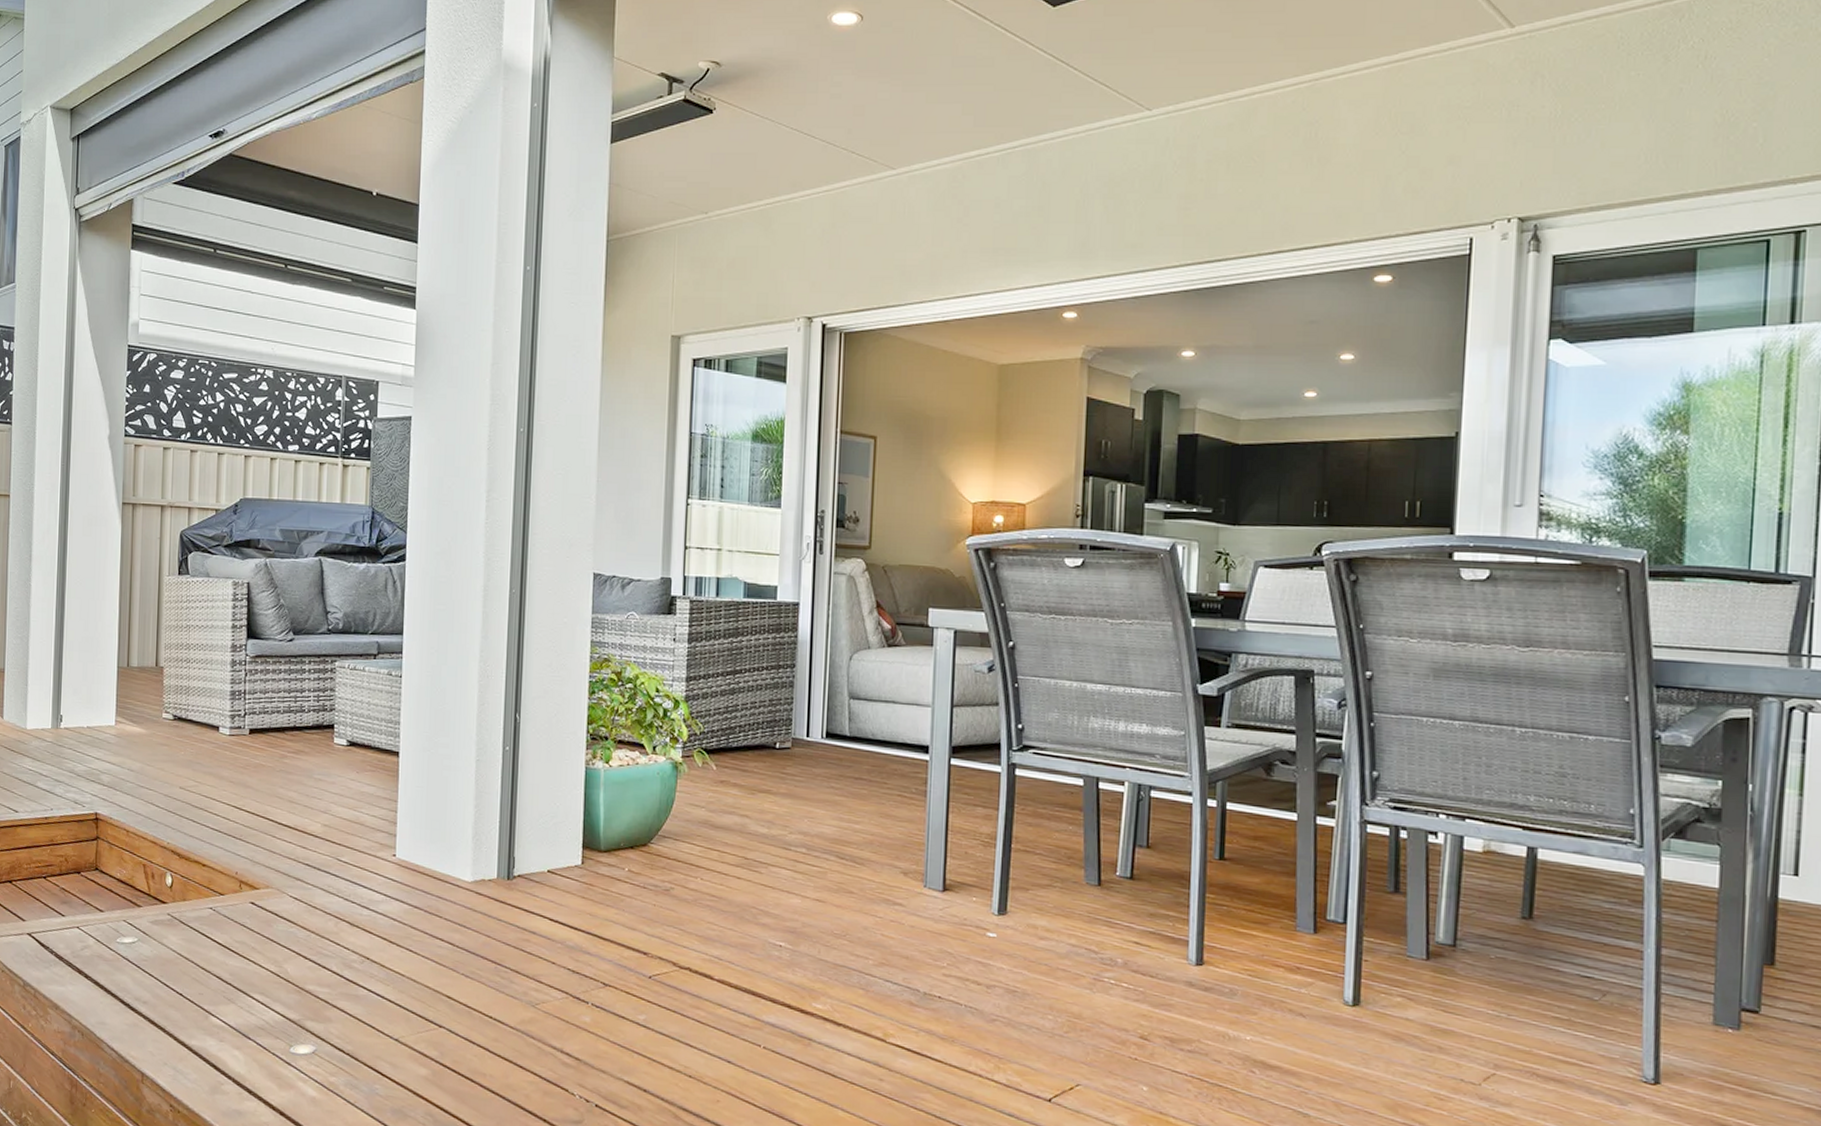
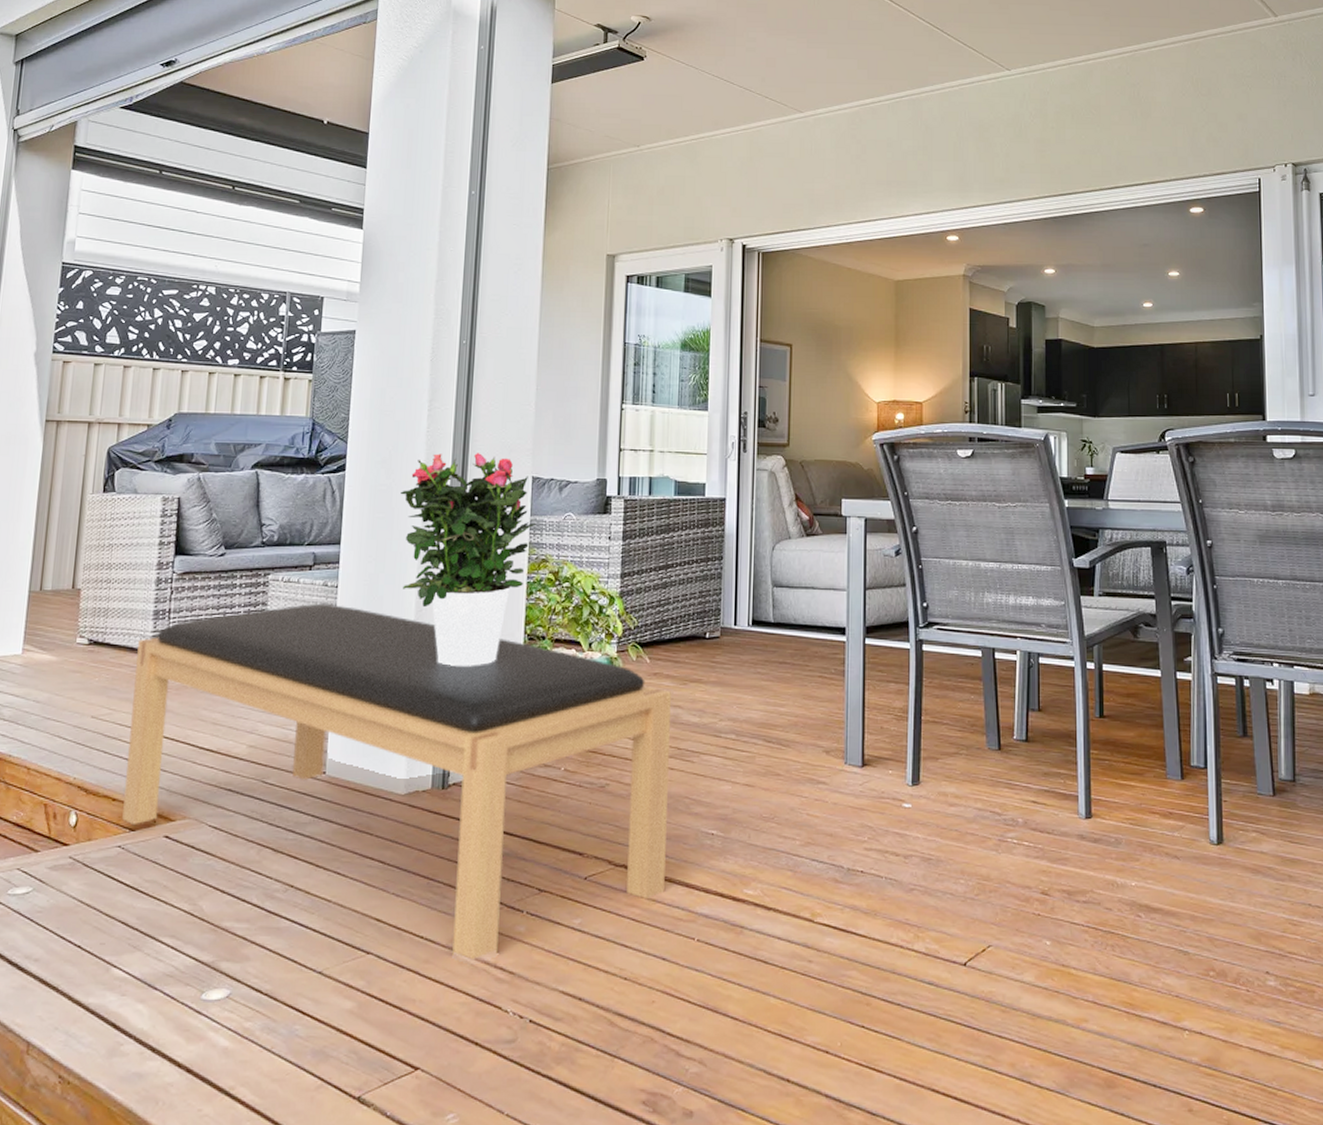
bench: none [212,692,738,1044] -> present [122,603,671,960]
potted flower: none [461,546,597,763] -> present [401,453,535,666]

